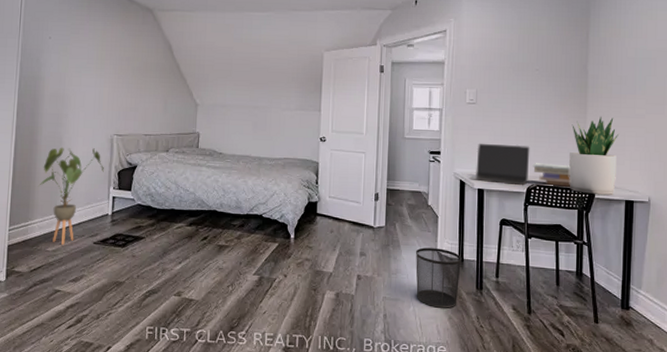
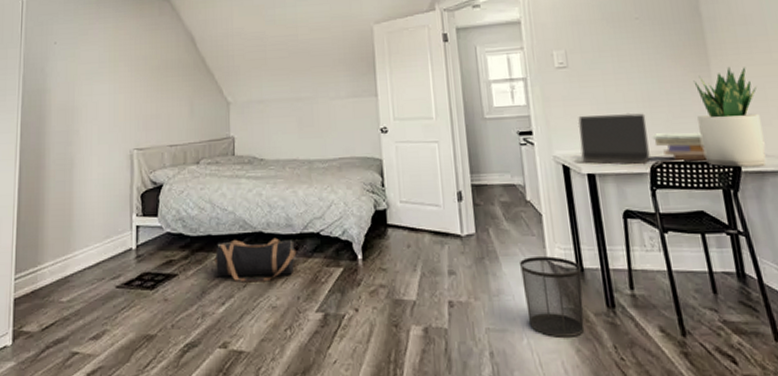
house plant: present [39,147,104,245] -> none [48,168,124,293]
duffel bag: none [175,214,242,249] -> present [214,237,297,283]

